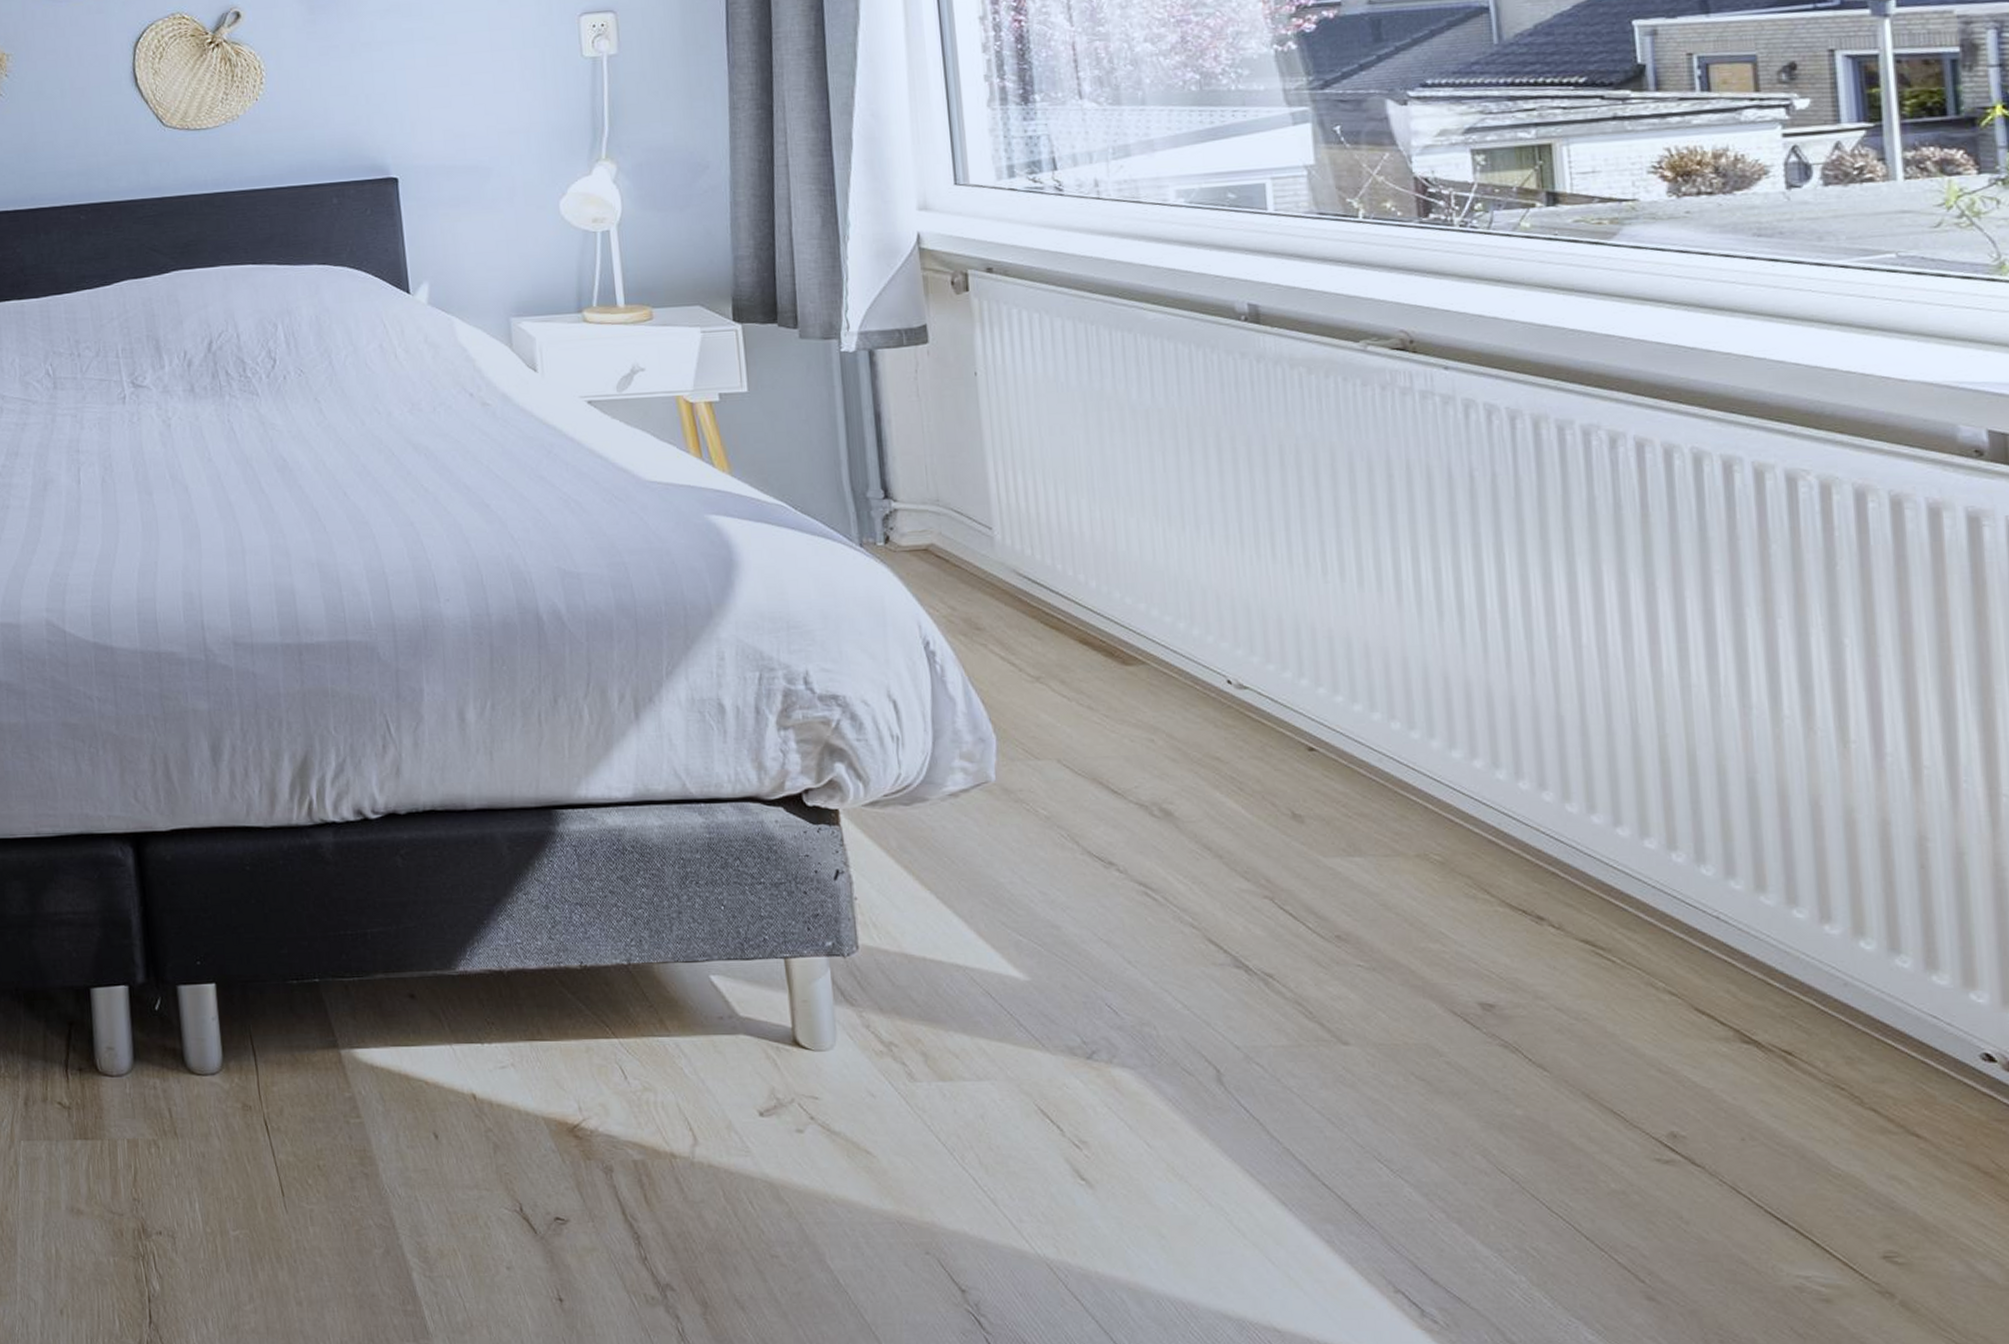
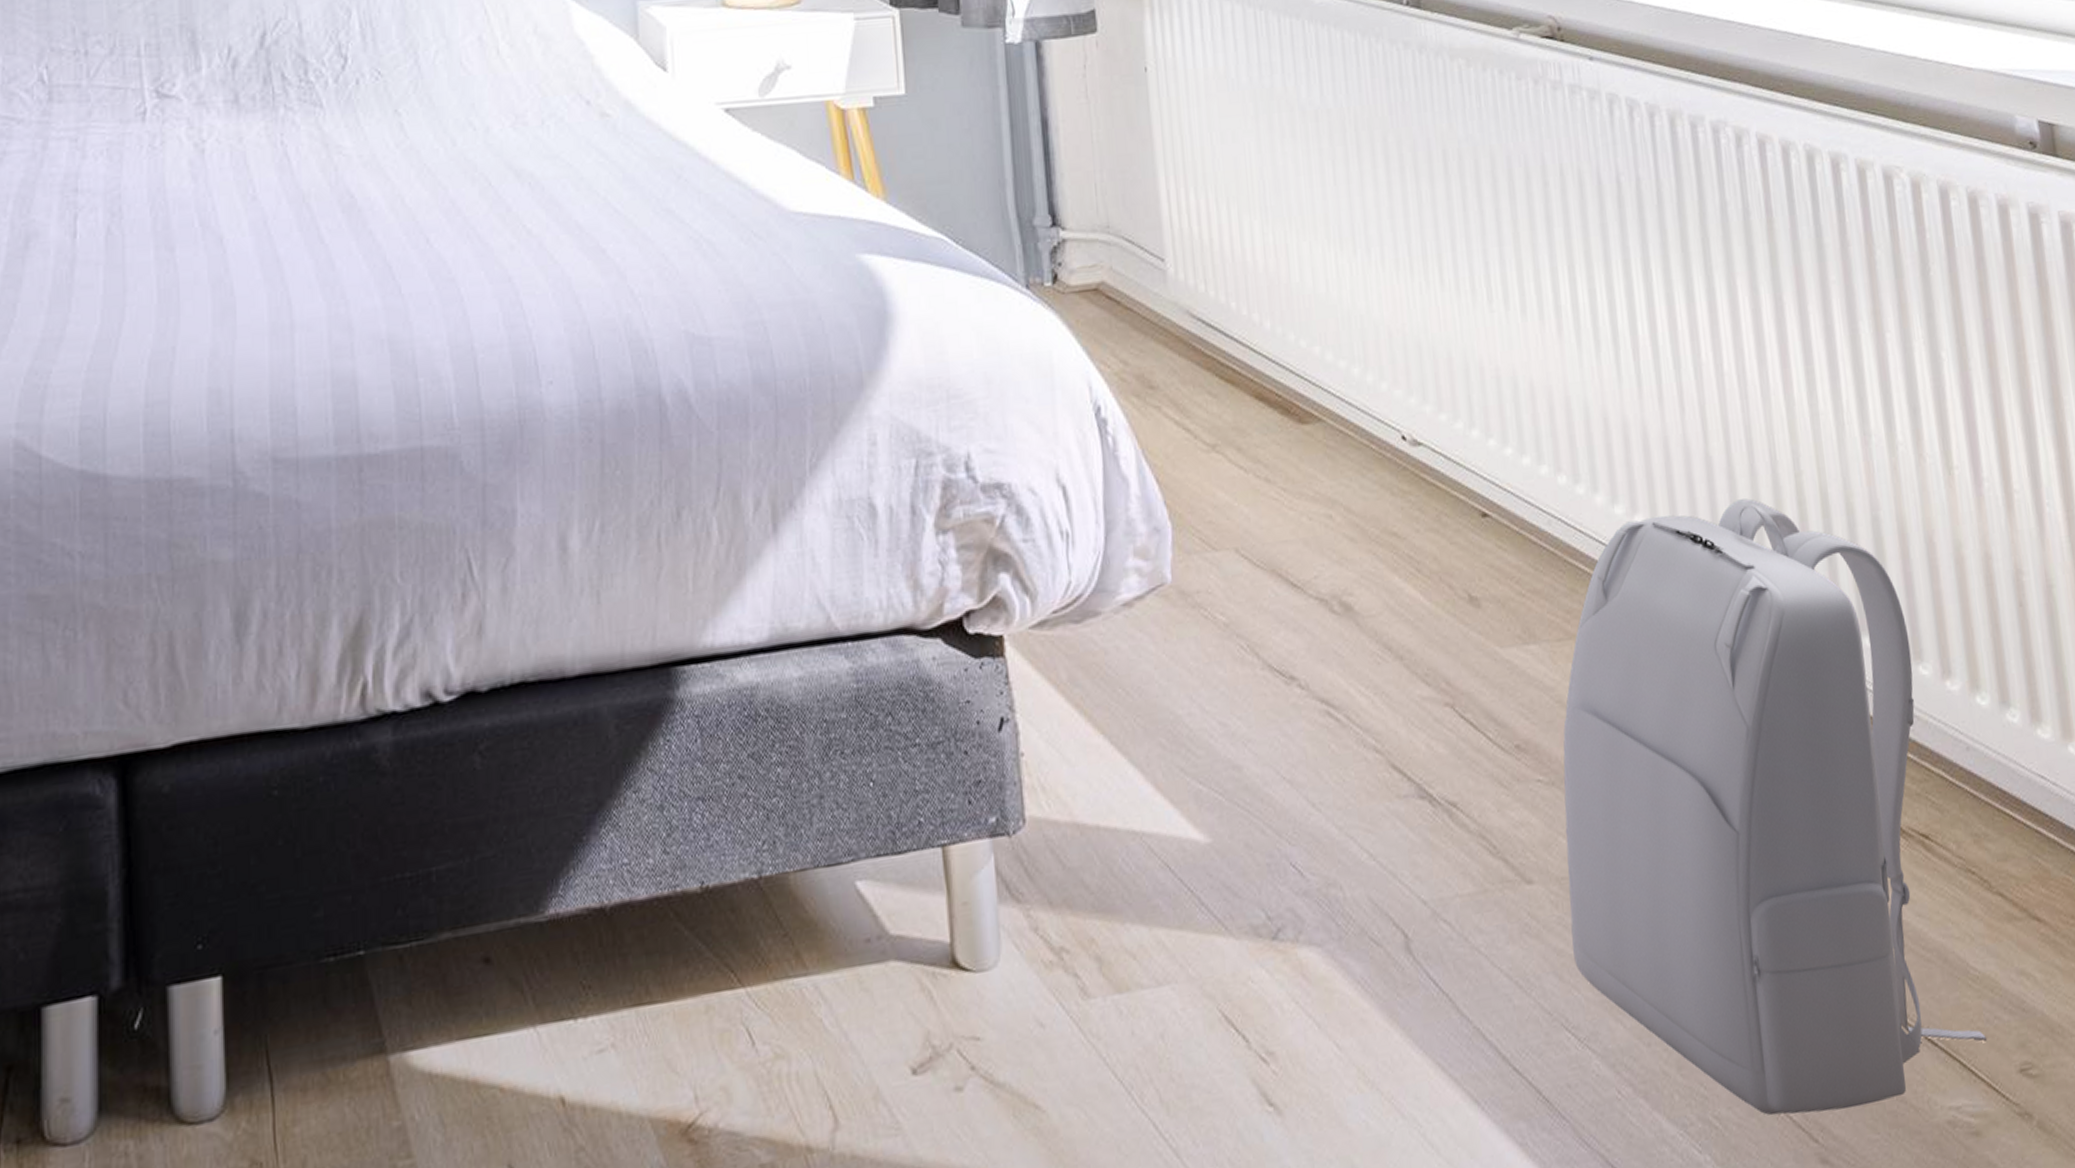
backpack: none [1385,754,1847,1262] -> present [1563,498,1988,1116]

